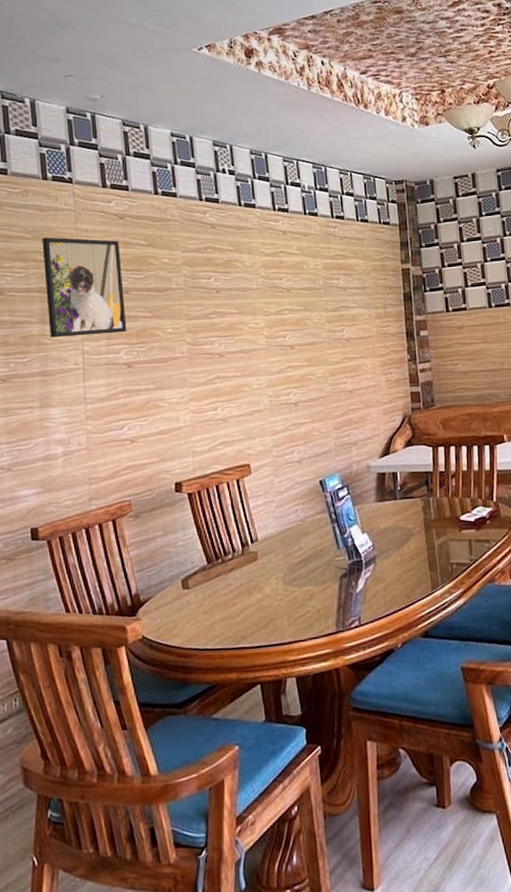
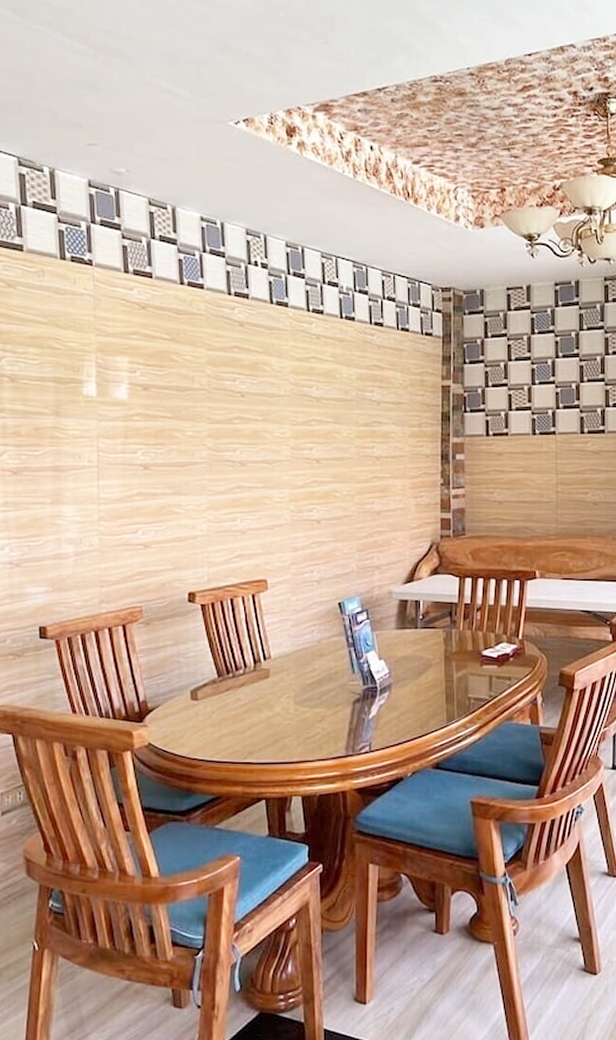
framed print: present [42,237,127,338] -> none [58,323,145,432]

